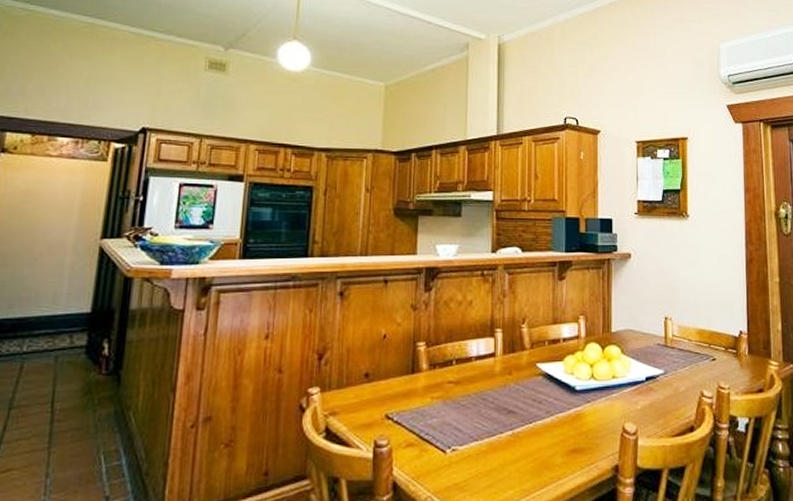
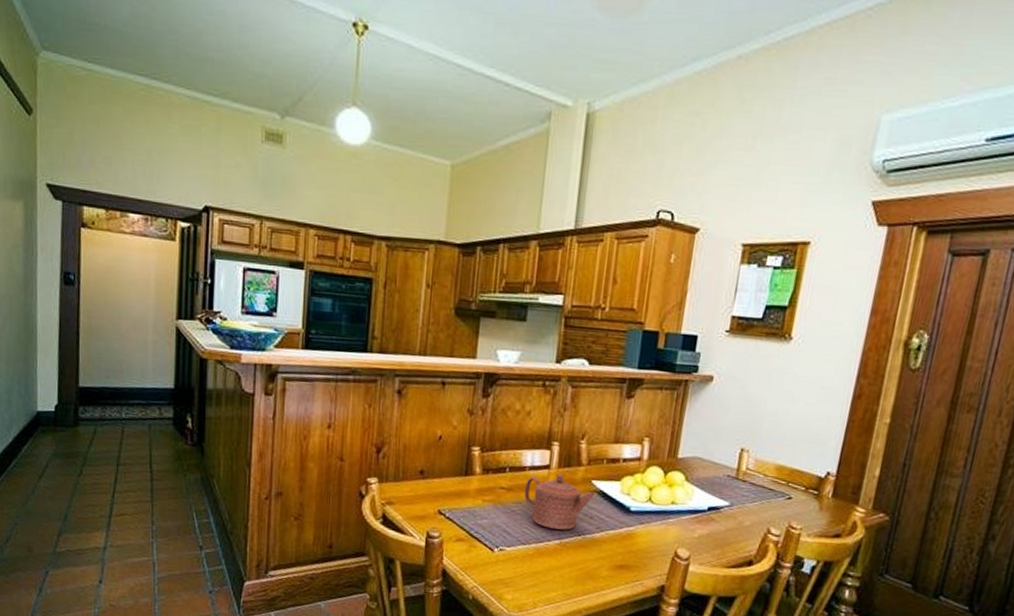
teapot: none [473,361,541,419] -> present [524,474,596,530]

